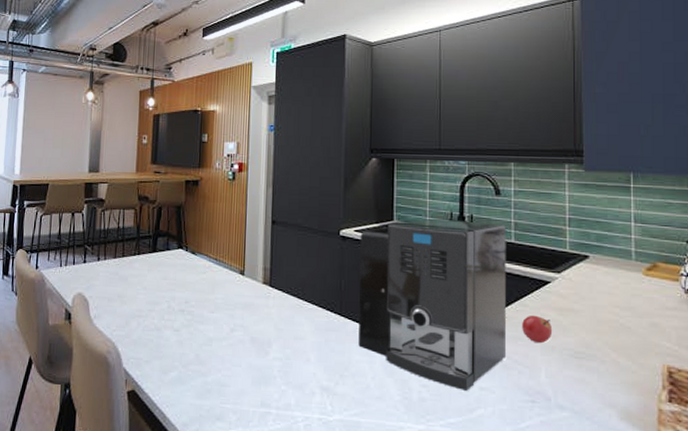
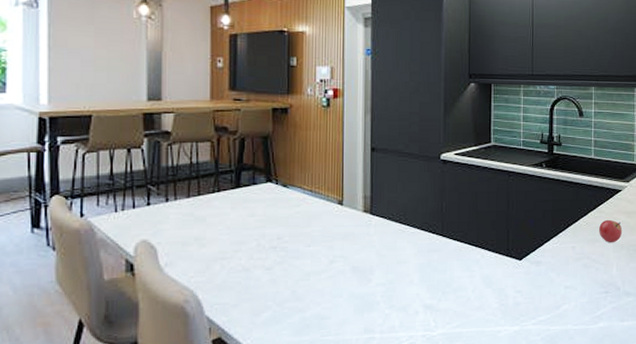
coffee machine: present [358,218,506,391] -> none [459,139,588,291]

